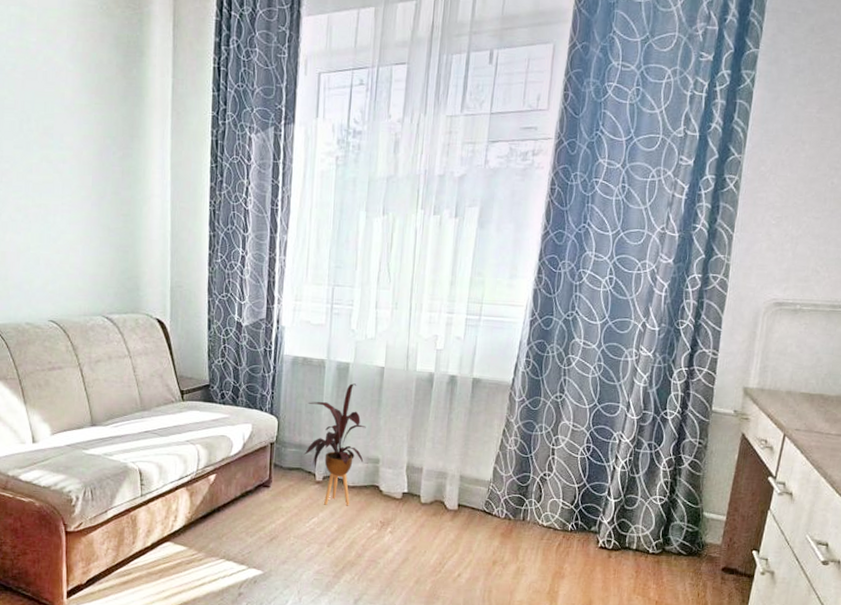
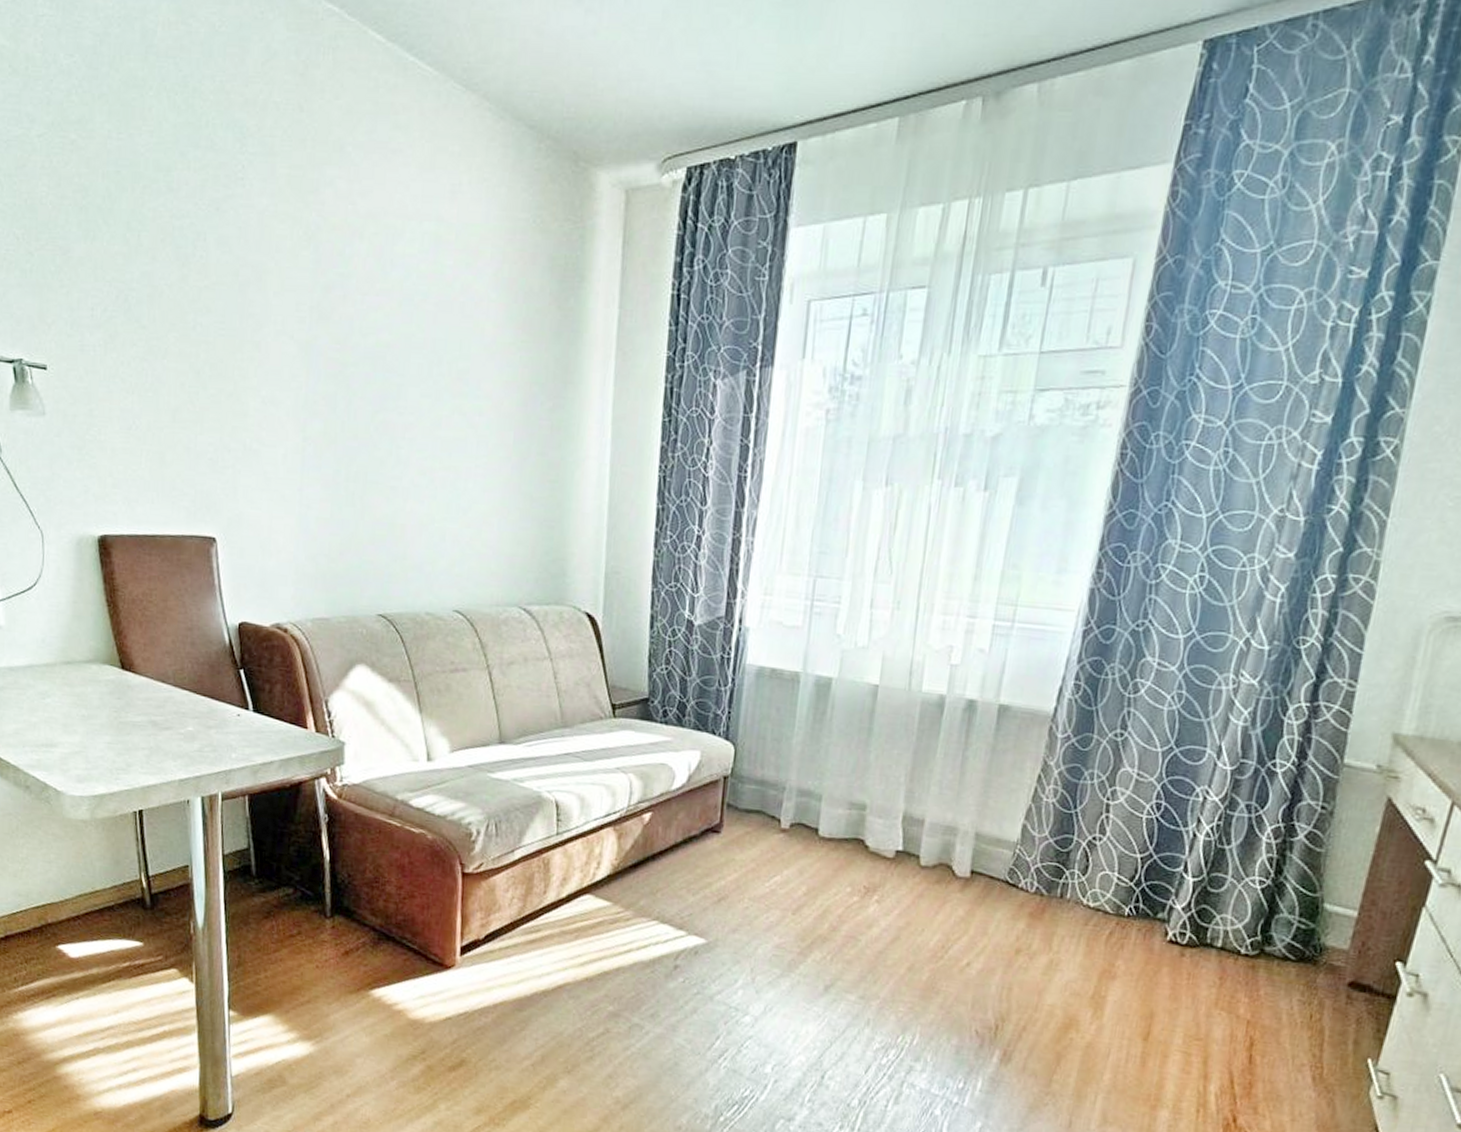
house plant: present [304,383,366,506] -> none [766,704,851,864]

